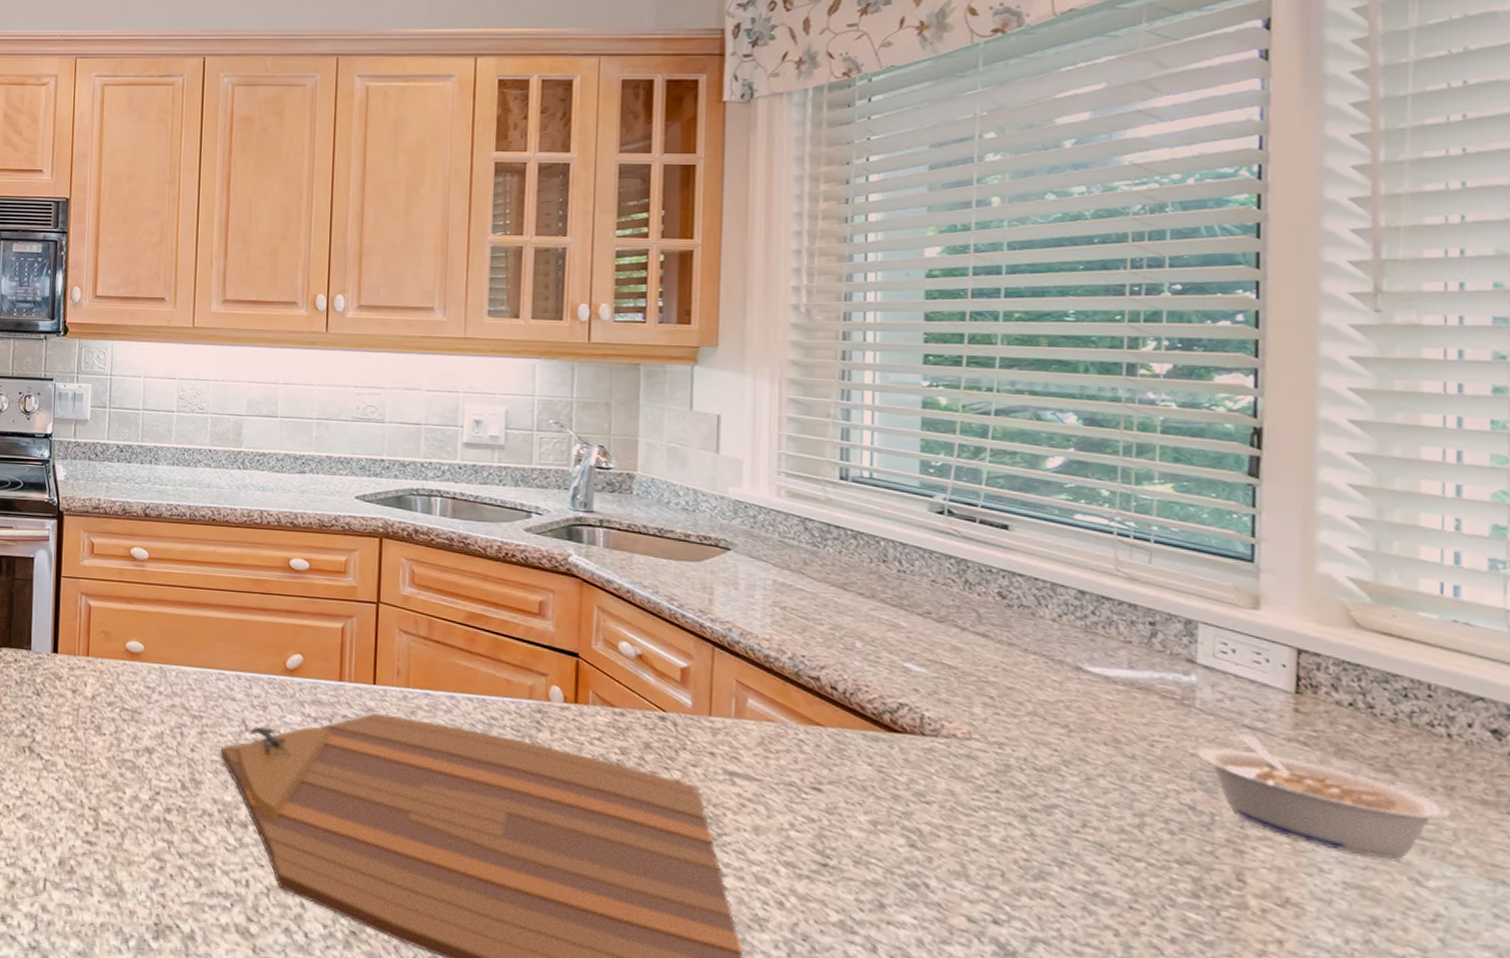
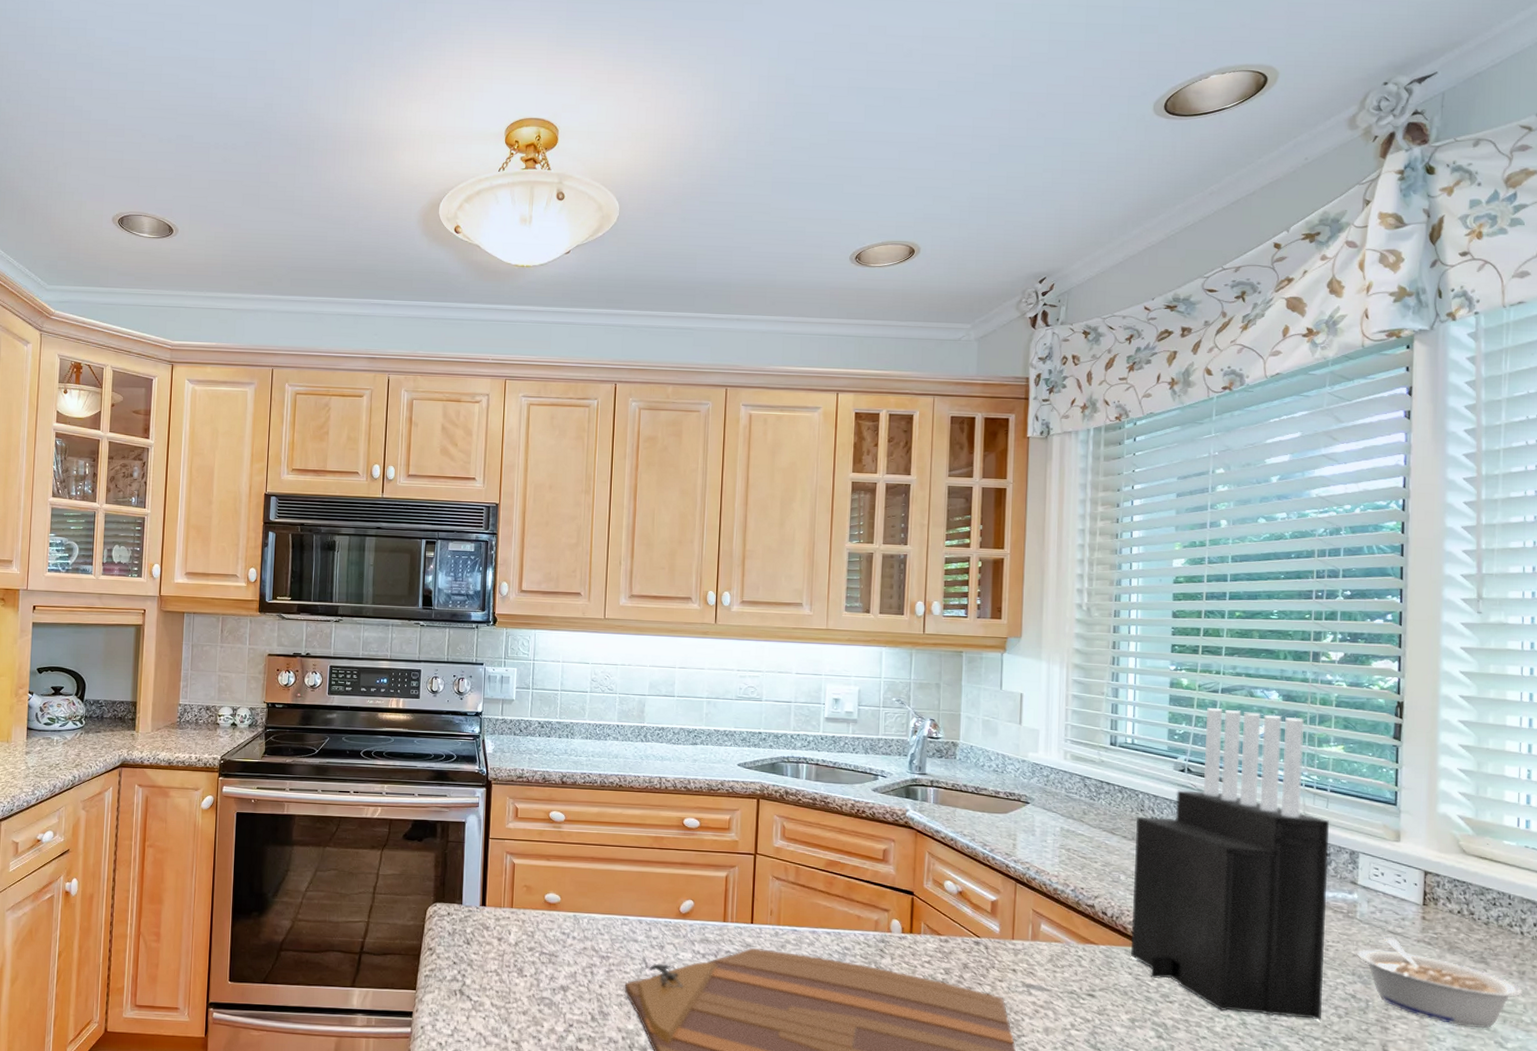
knife block: none [871,434,1154,837] -> present [1131,708,1330,1021]

